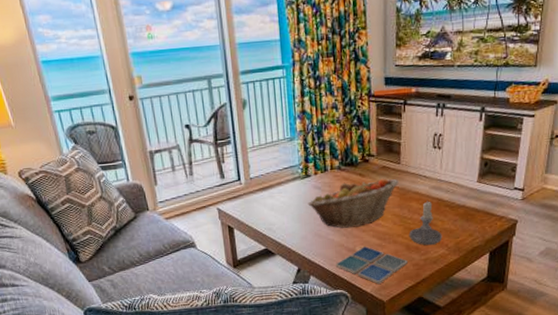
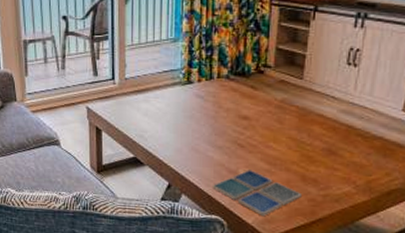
fruit basket: present [307,178,399,228] -> none [187,93,299,147]
candle: present [409,201,442,246] -> none [306,126,350,180]

